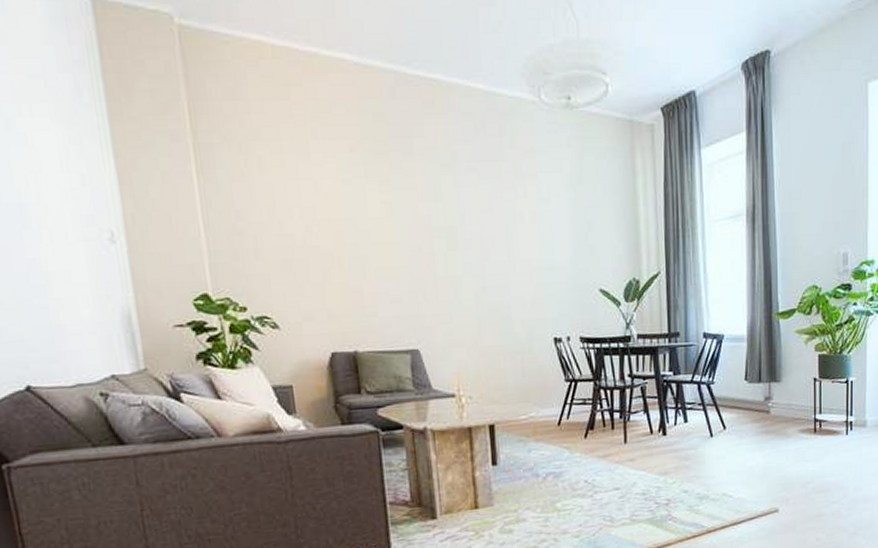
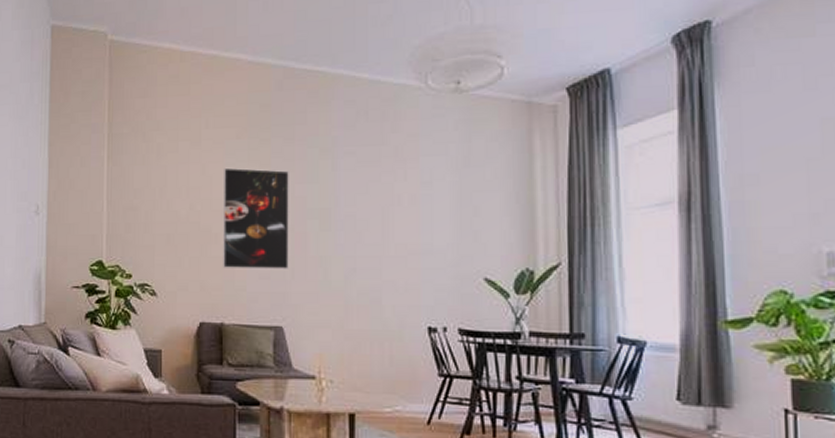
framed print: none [340,184,420,294] -> present [223,167,289,269]

